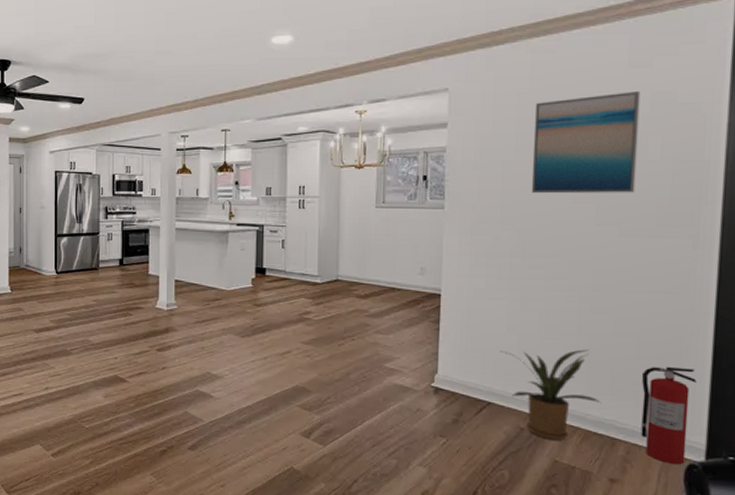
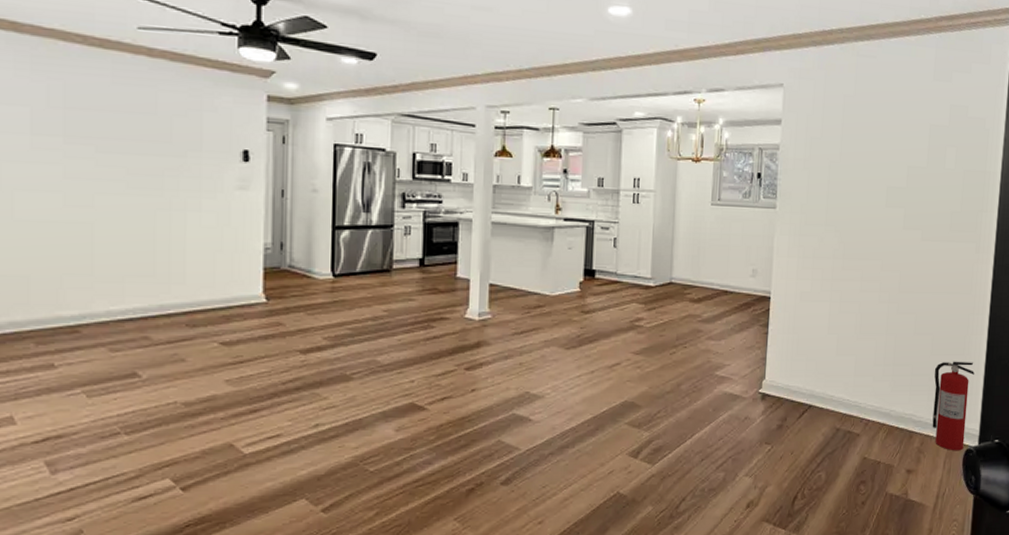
house plant: present [500,349,602,441] -> none [821,348,903,438]
wall art: present [531,91,641,194] -> none [852,102,942,199]

